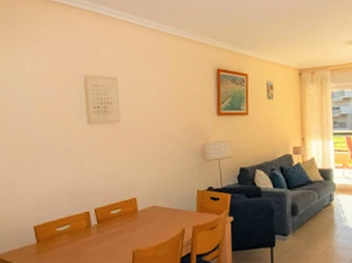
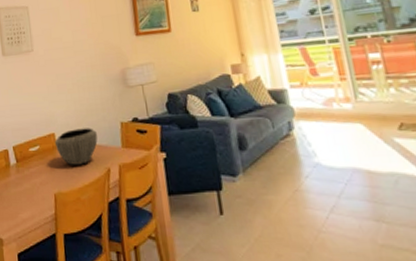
bowl: none [135,194,176,226] -> present [54,128,98,165]

